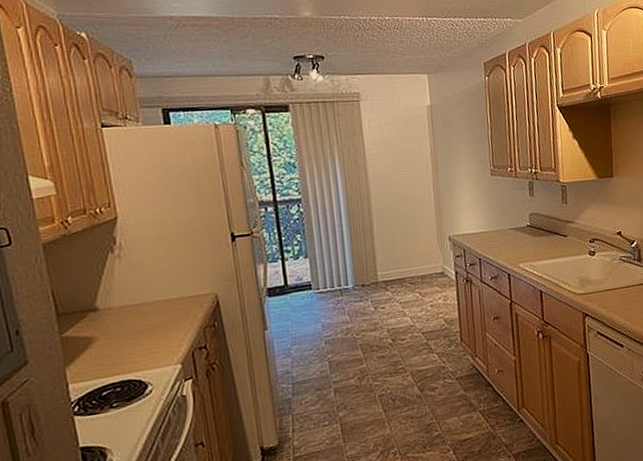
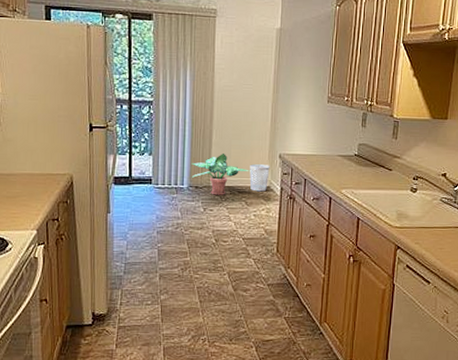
potted plant: none [354,243,421,291] -> present [191,152,251,195]
wastebasket: none [418,249,441,280] -> present [249,164,270,192]

